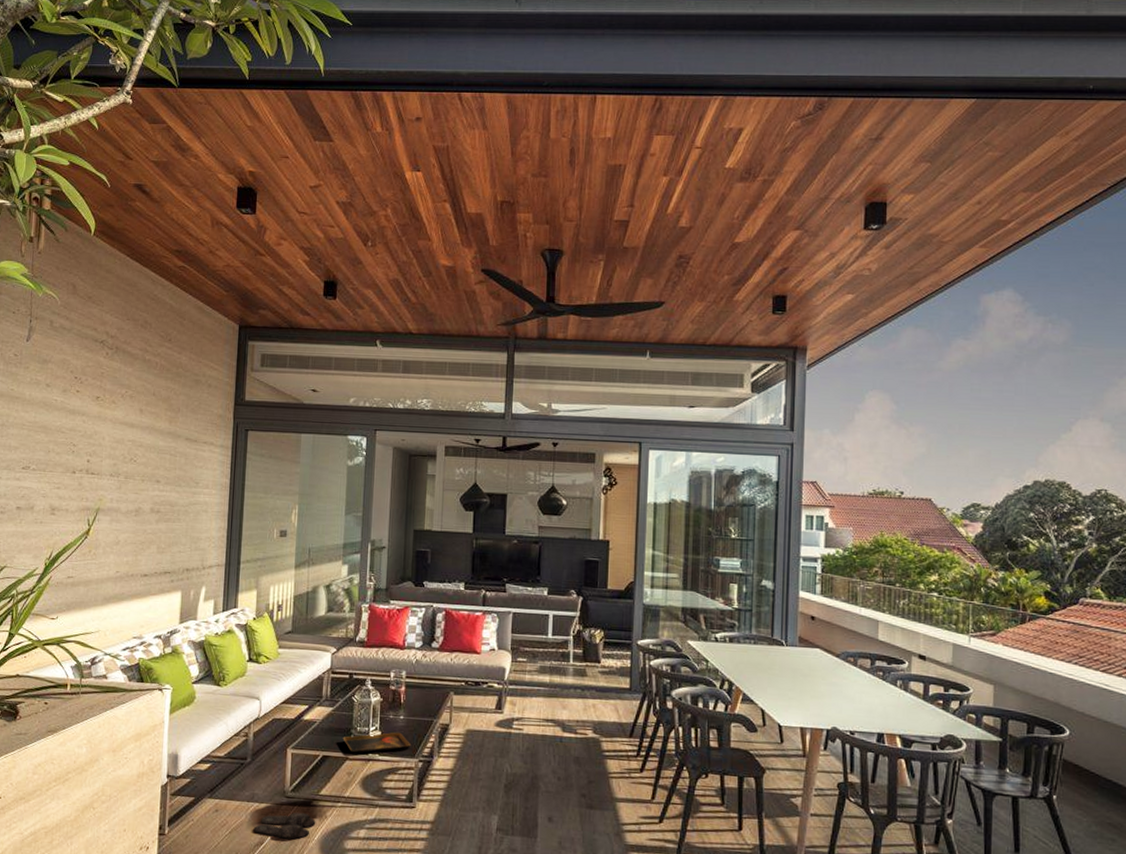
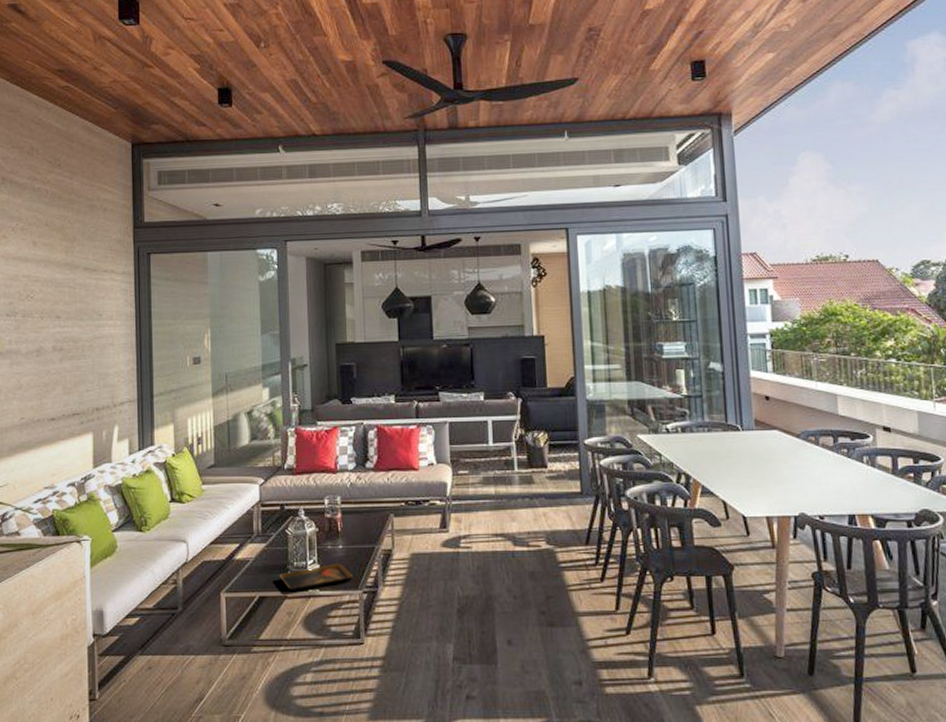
slippers: present [254,813,316,840] -> none [192,662,258,692]

